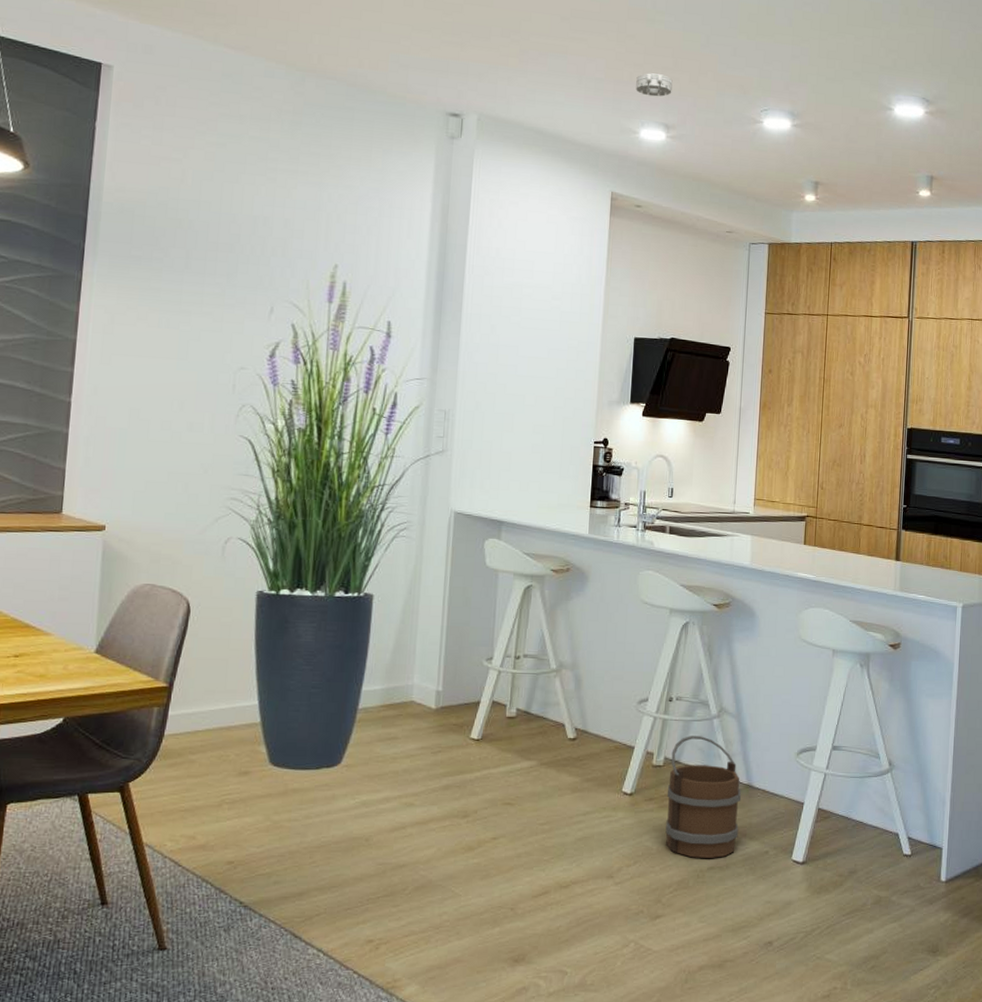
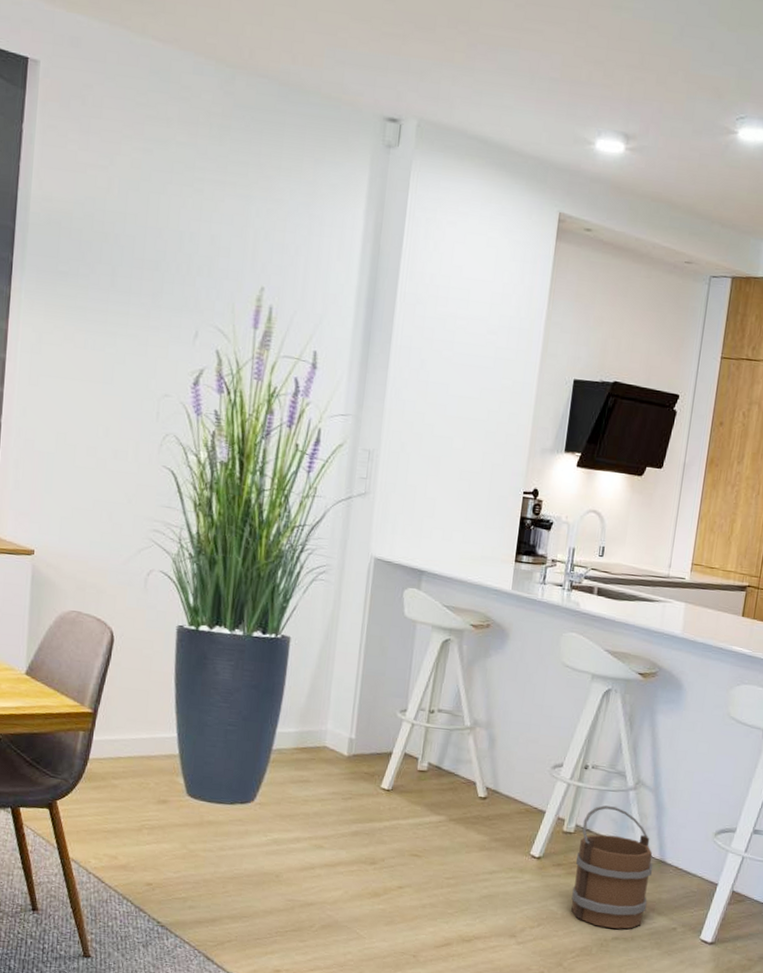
smoke detector: present [636,73,673,97] -> none [594,71,637,101]

